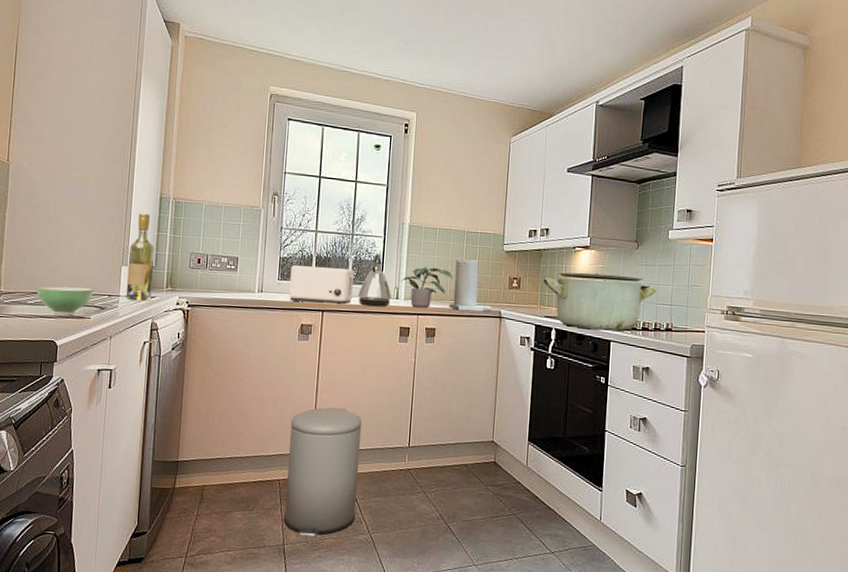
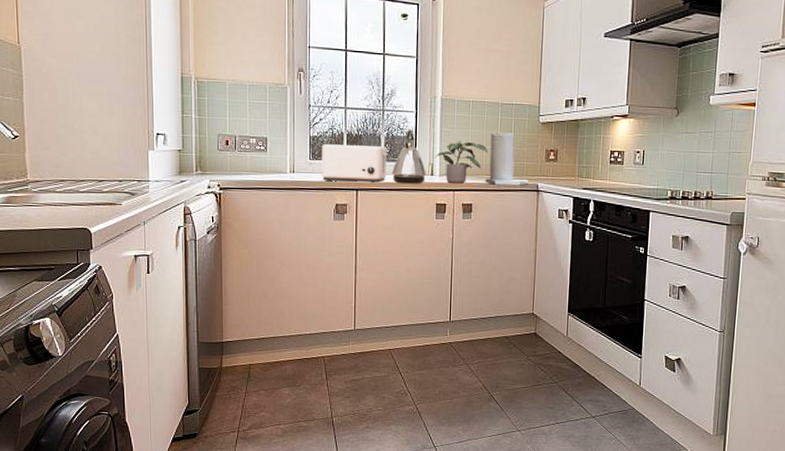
bowl: present [36,286,95,316] -> none [63,173,123,203]
bottle: present [126,213,154,301] -> none [154,95,182,185]
pedal bin: present [284,407,363,538] -> none [330,285,403,410]
cooking pot: present [543,272,658,331] -> none [580,142,698,201]

